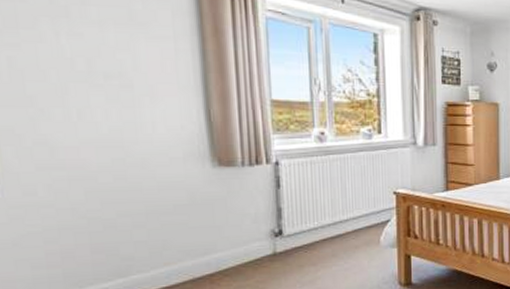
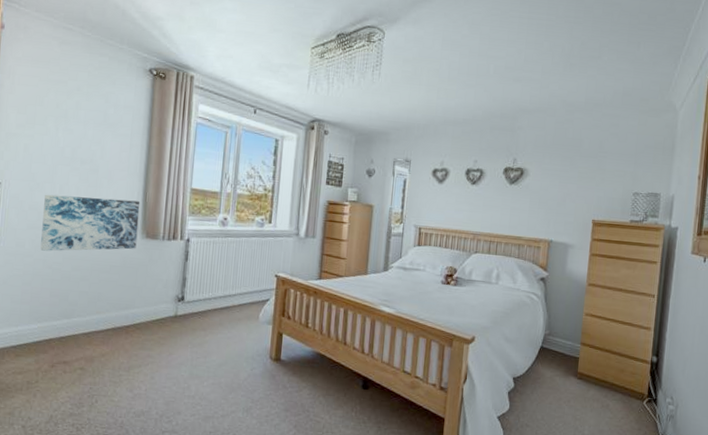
wall art: none [56,121,207,197] -> present [40,194,140,252]

